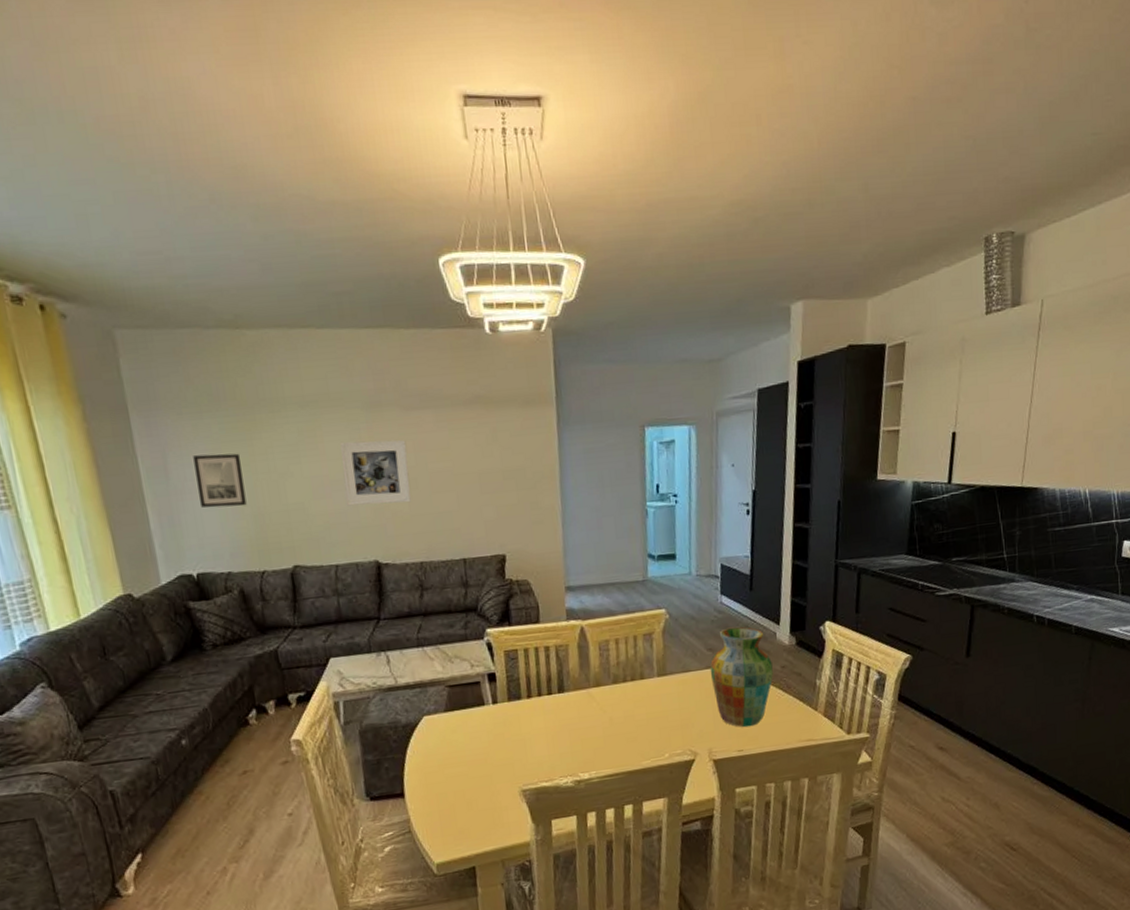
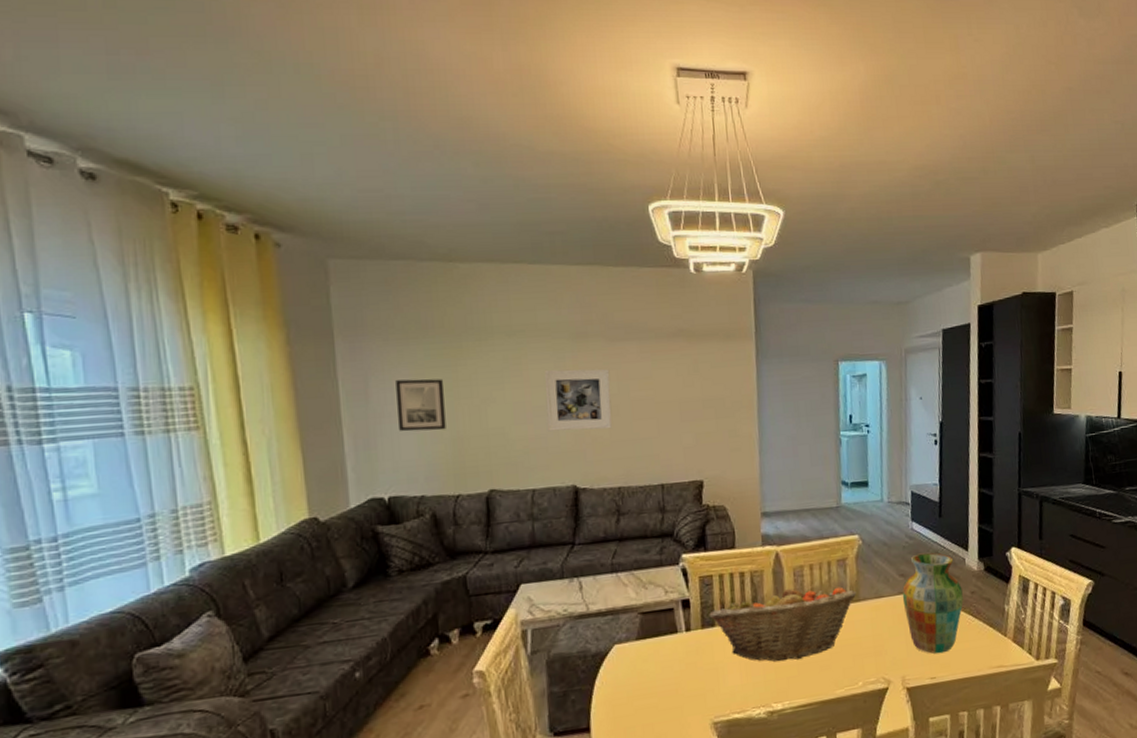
fruit basket: none [515,661,664,734] -> present [709,586,857,662]

